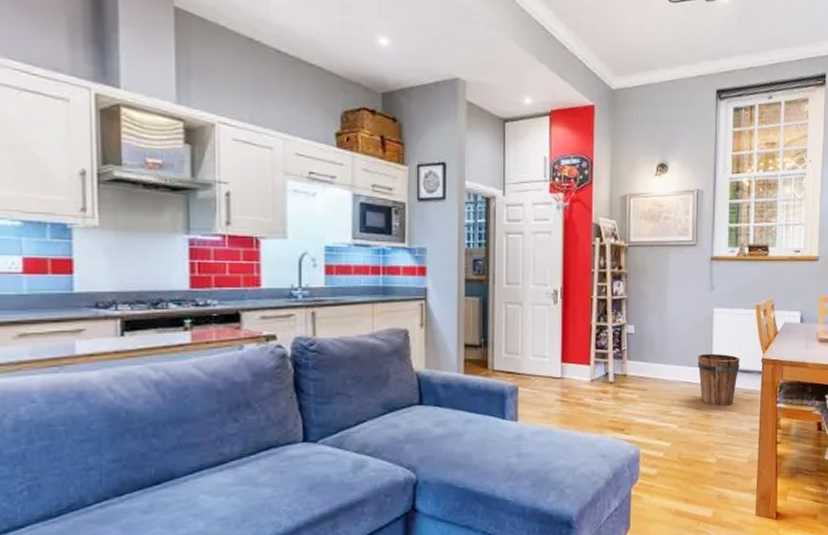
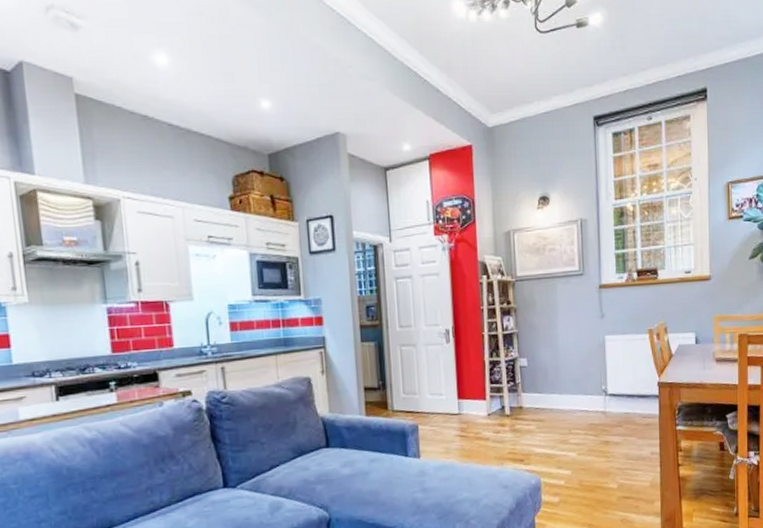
bucket: present [697,353,740,406] -> none [592,380,636,432]

